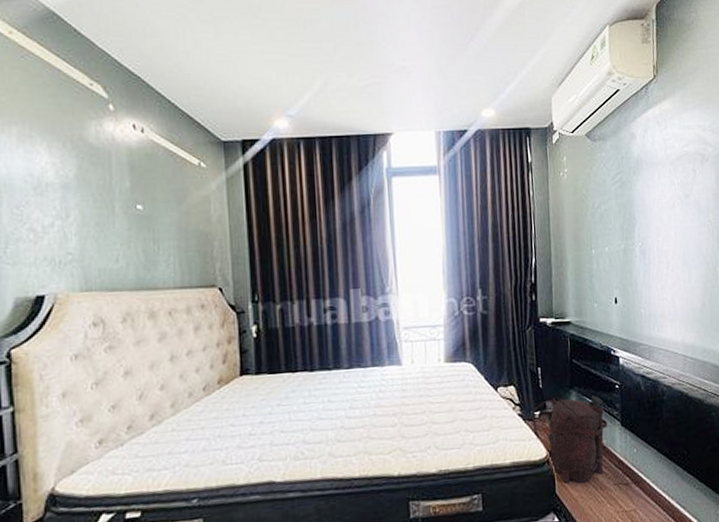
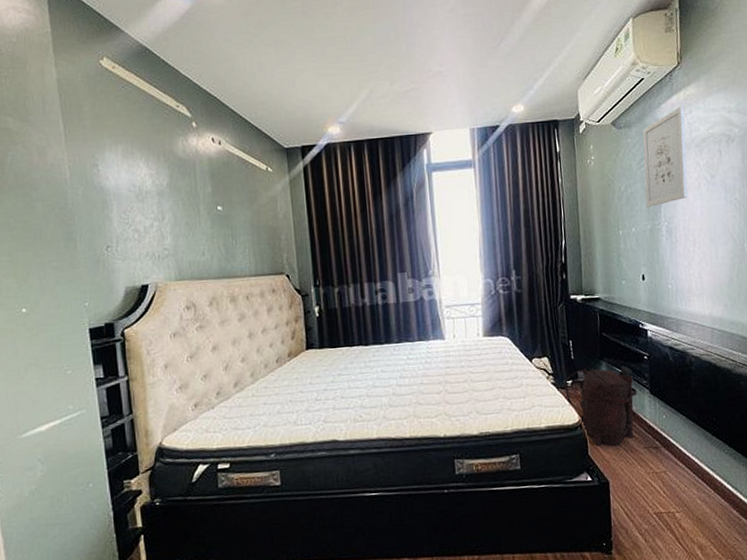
wall art: none [617,121,662,226] -> present [642,106,688,207]

